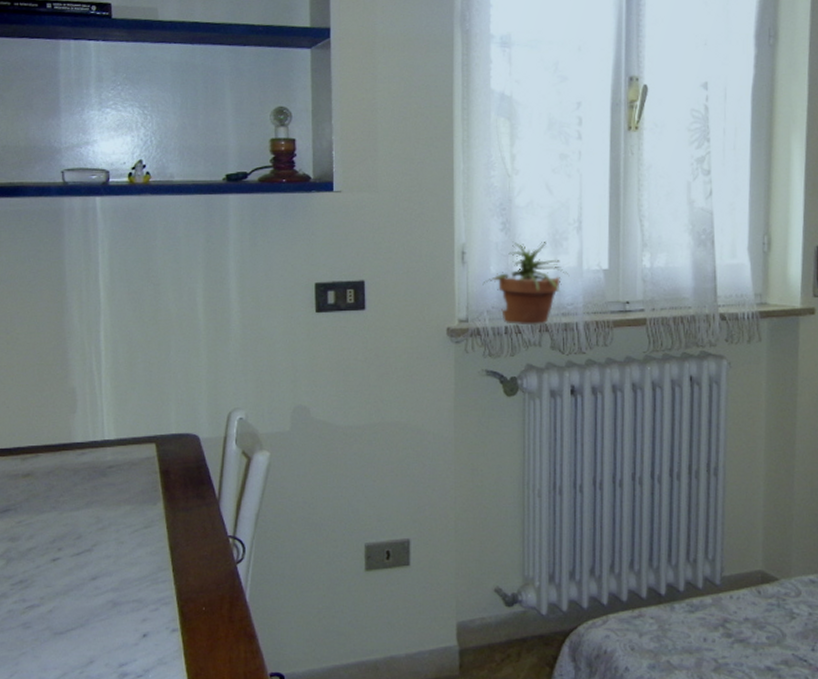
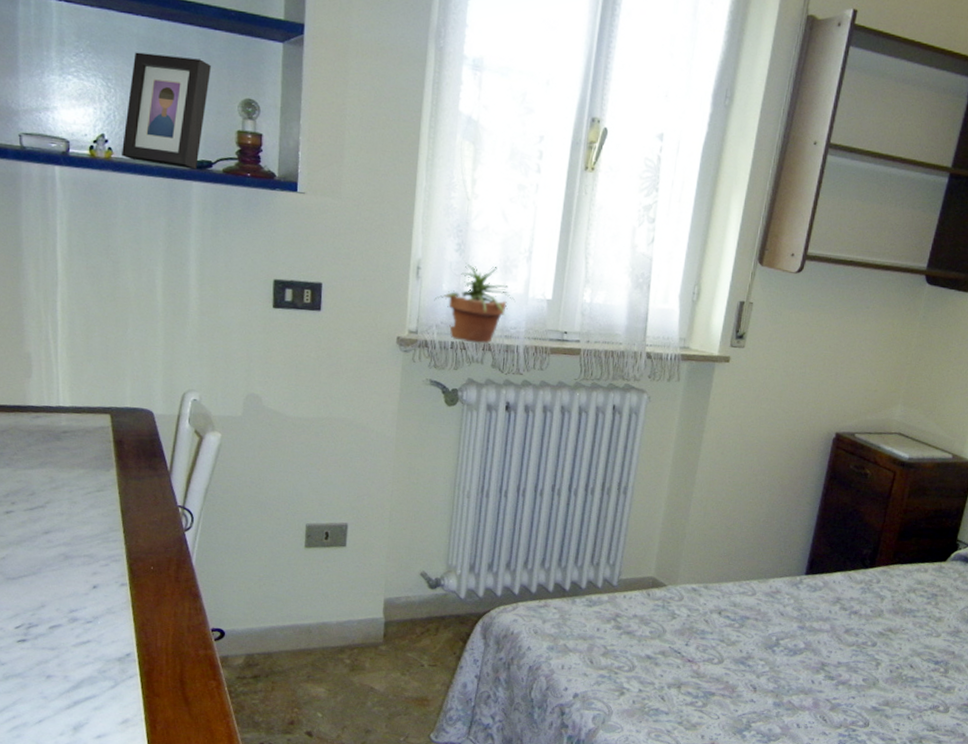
picture frame: none [159,75,242,183] -> present [122,52,211,170]

